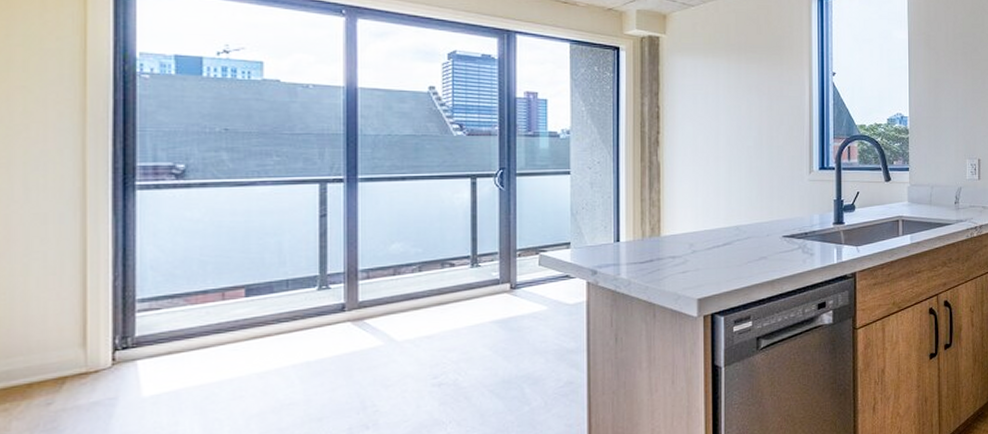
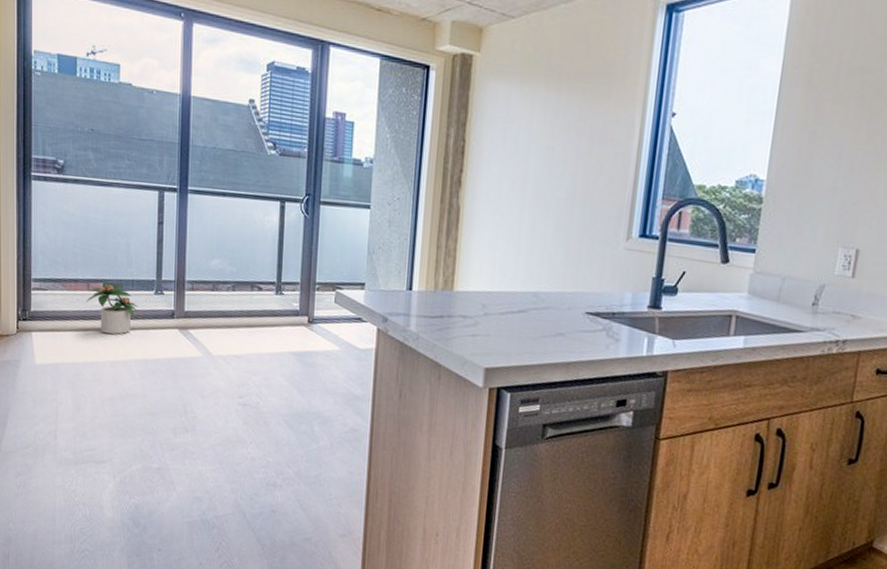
potted plant: none [220,284,296,344] -> present [86,282,138,335]

